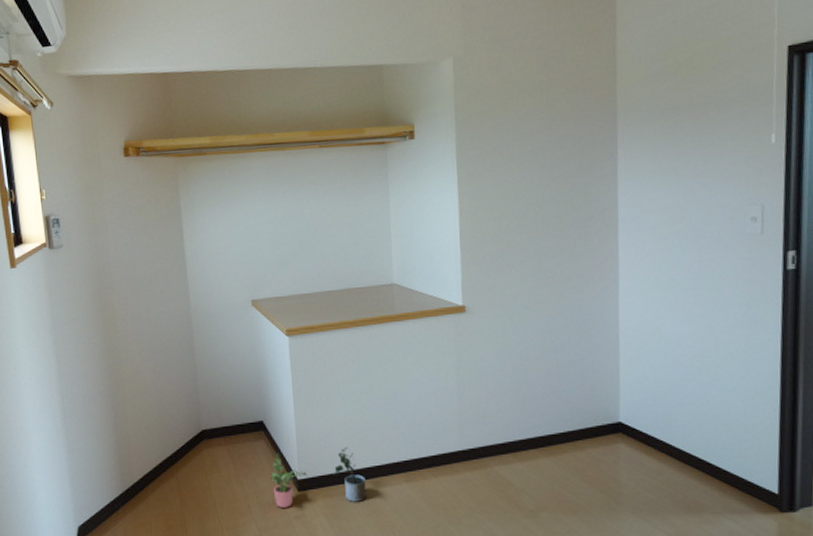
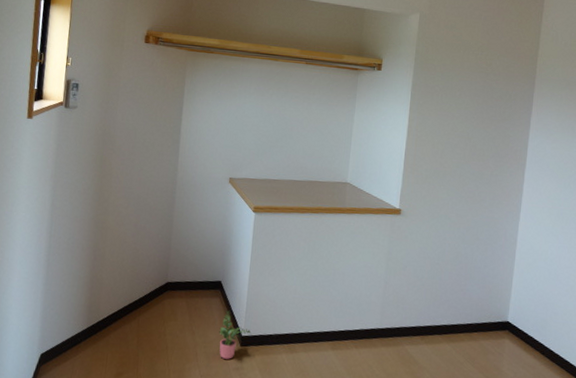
potted plant: present [335,446,367,502] -> none [275,312,299,362]

